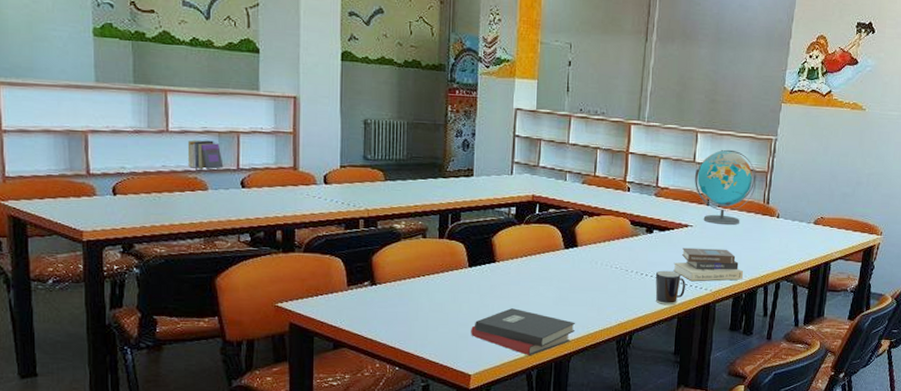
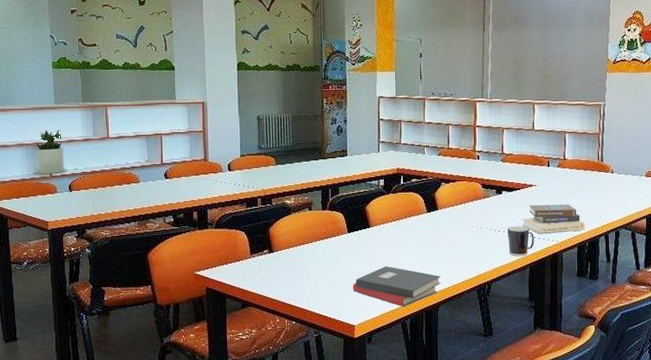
planter: none [63,115,112,173] -> present [32,129,68,175]
books: present [189,140,224,169] -> none [124,142,151,166]
globe: present [695,149,757,225] -> none [535,116,590,182]

